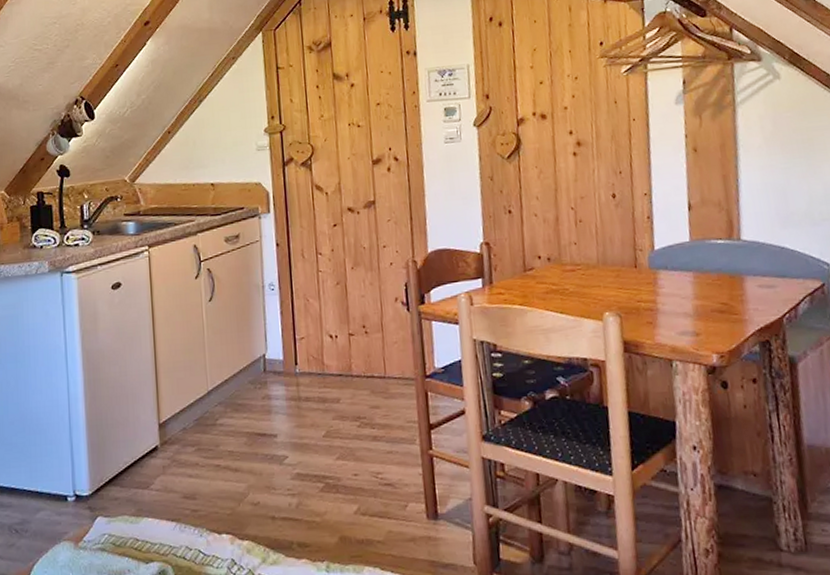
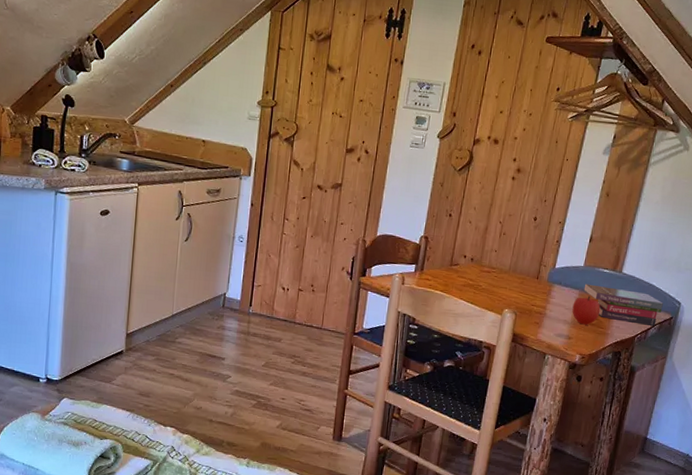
fruit: none [689,276,728,315] -> present [572,295,601,325]
books: none [697,259,808,301] -> present [584,284,663,326]

